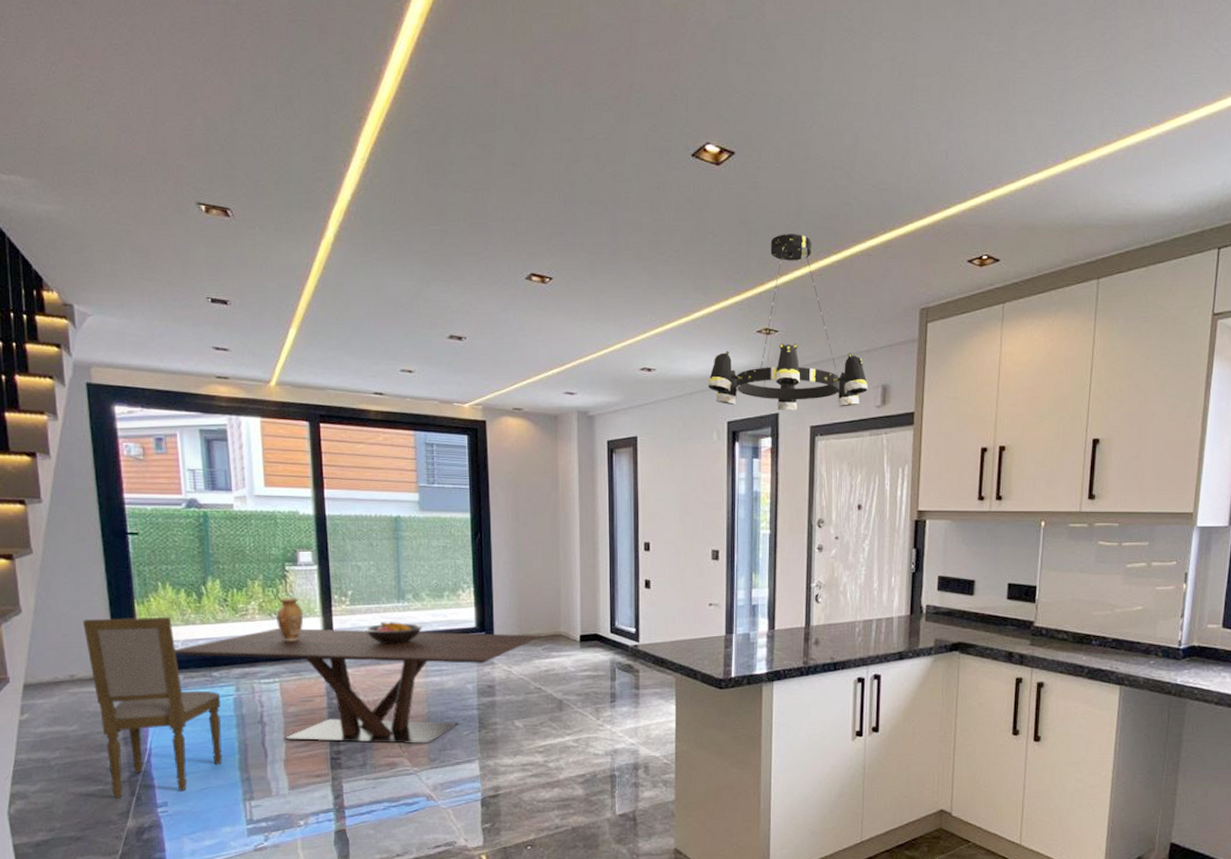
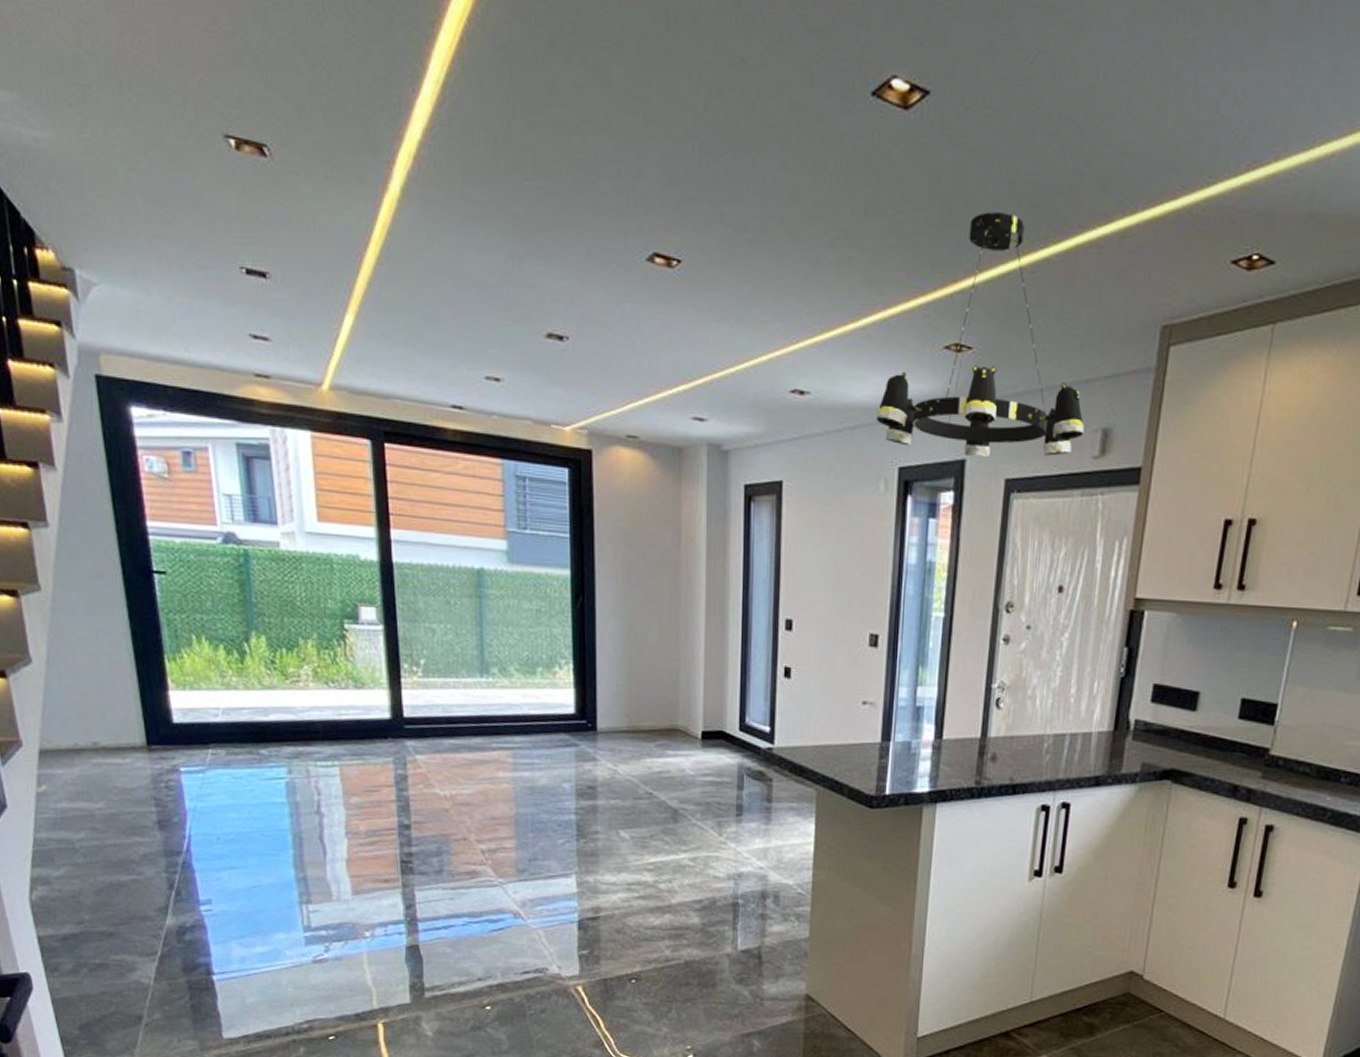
dining chair: present [83,616,223,799] -> none [105,674,274,892]
dining table: present [174,628,541,743] -> none [213,700,654,851]
vase: present [277,598,304,640] -> none [334,663,367,717]
fruit bowl: present [365,622,422,644] -> none [441,700,510,729]

